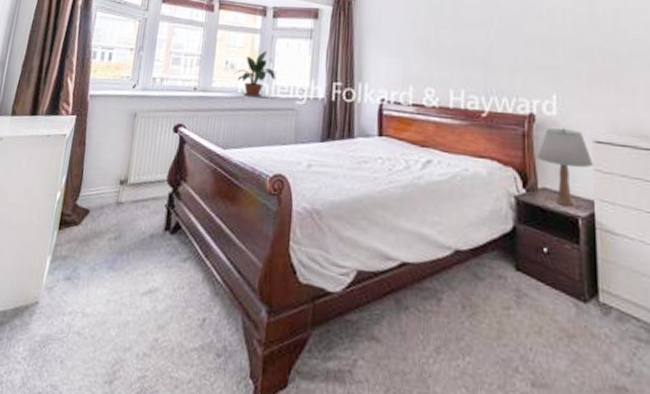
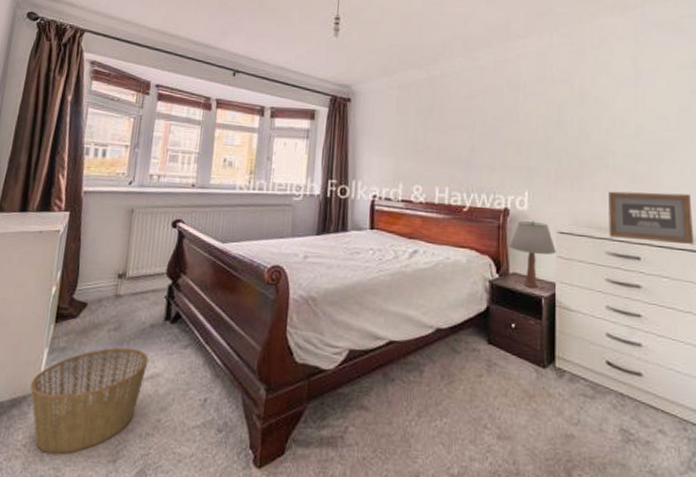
basket: none [32,258,148,371] -> present [30,347,149,455]
potted plant: present [233,51,276,97] -> none [232,149,274,193]

